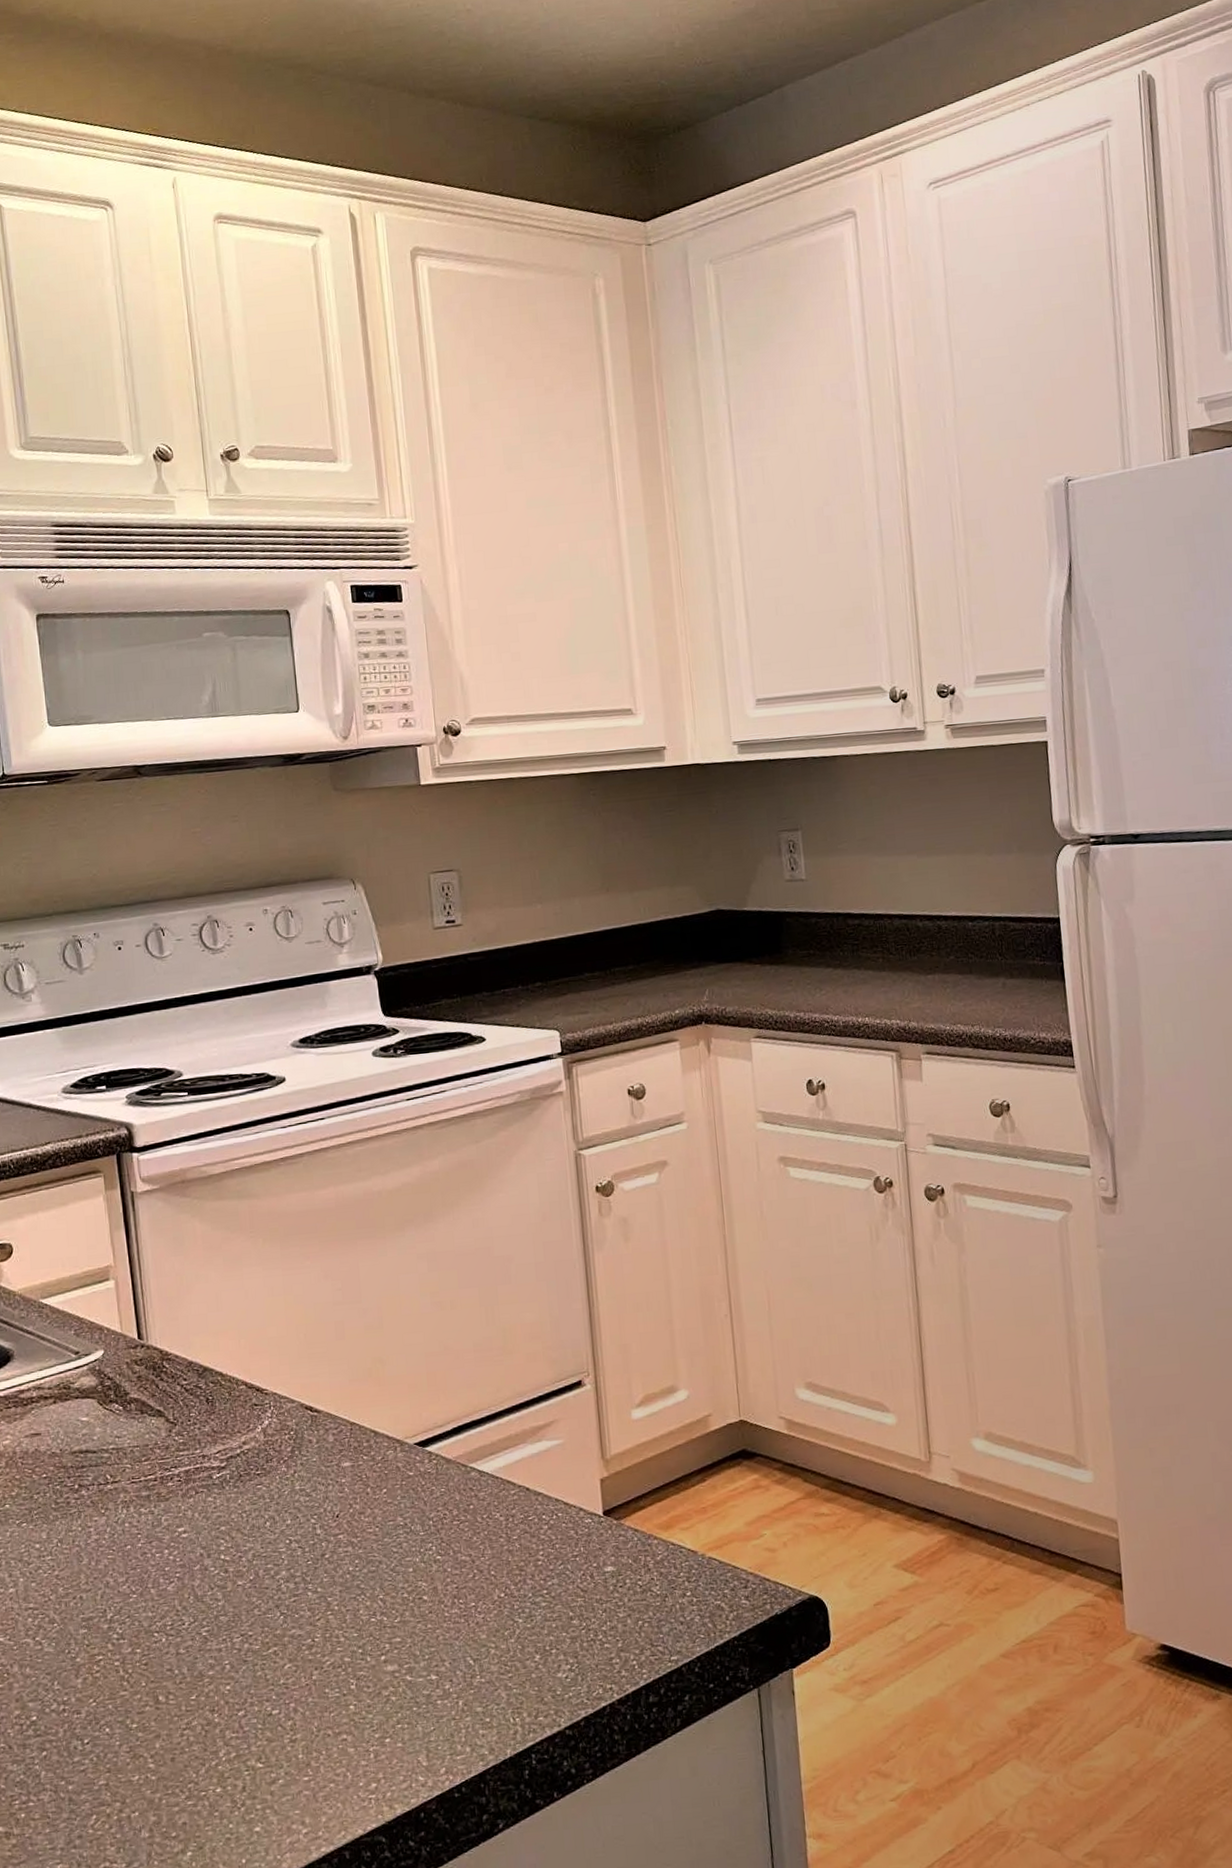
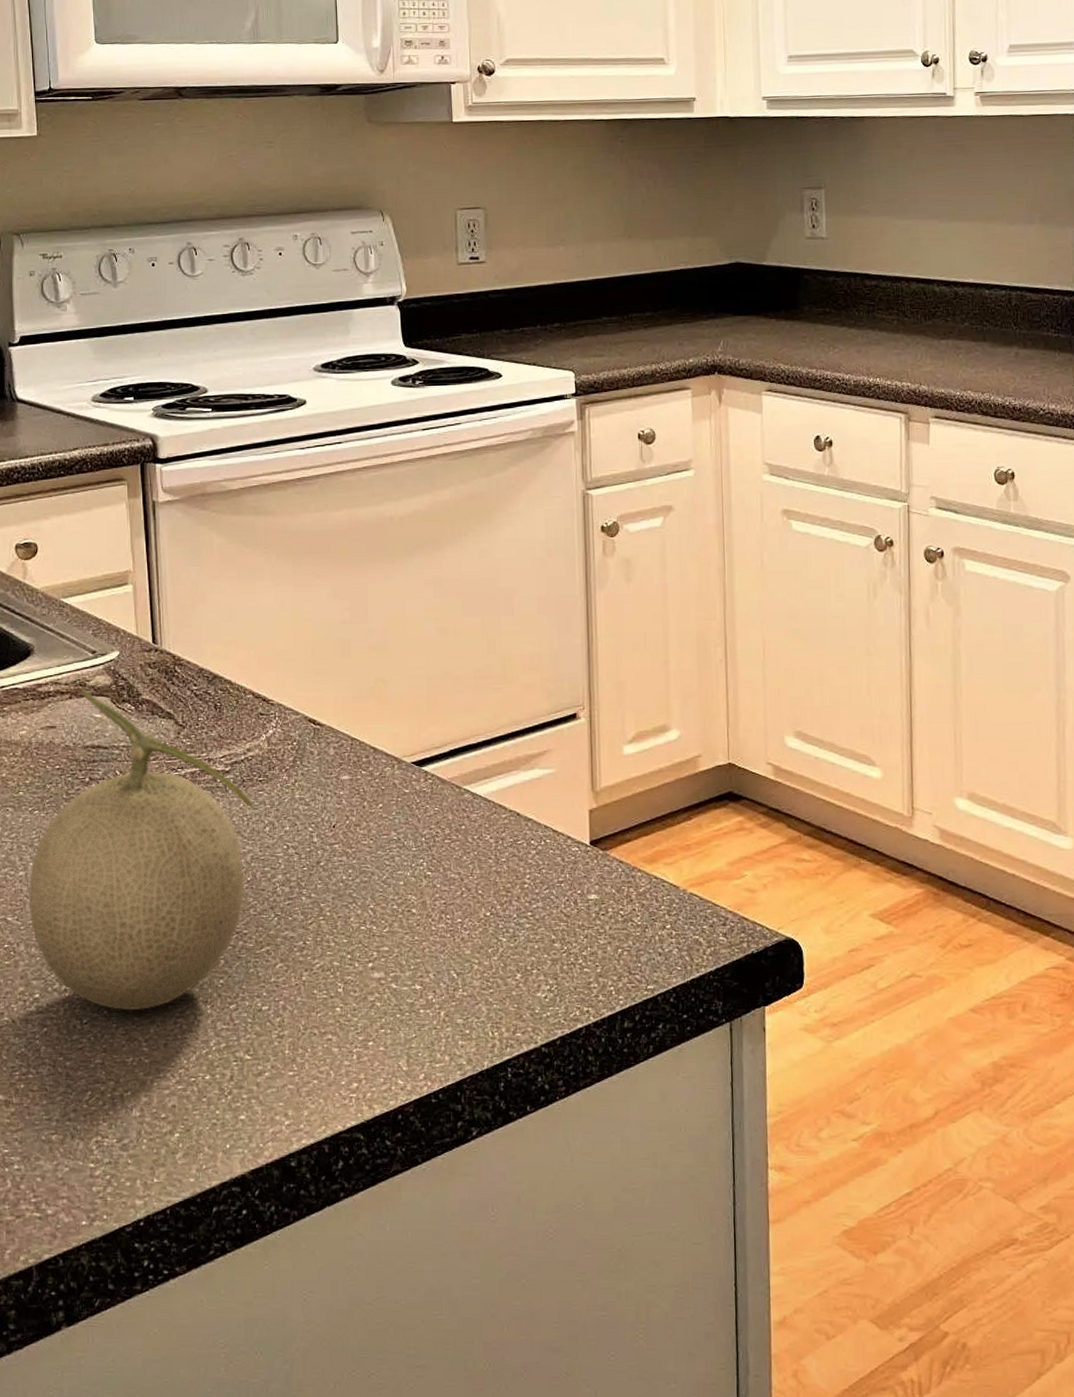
fruit: none [19,1392,254,1727] -> present [28,689,255,1010]

